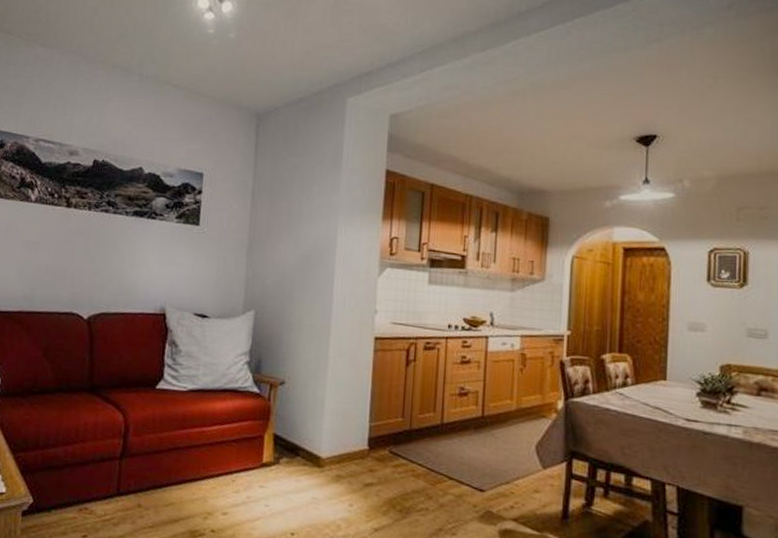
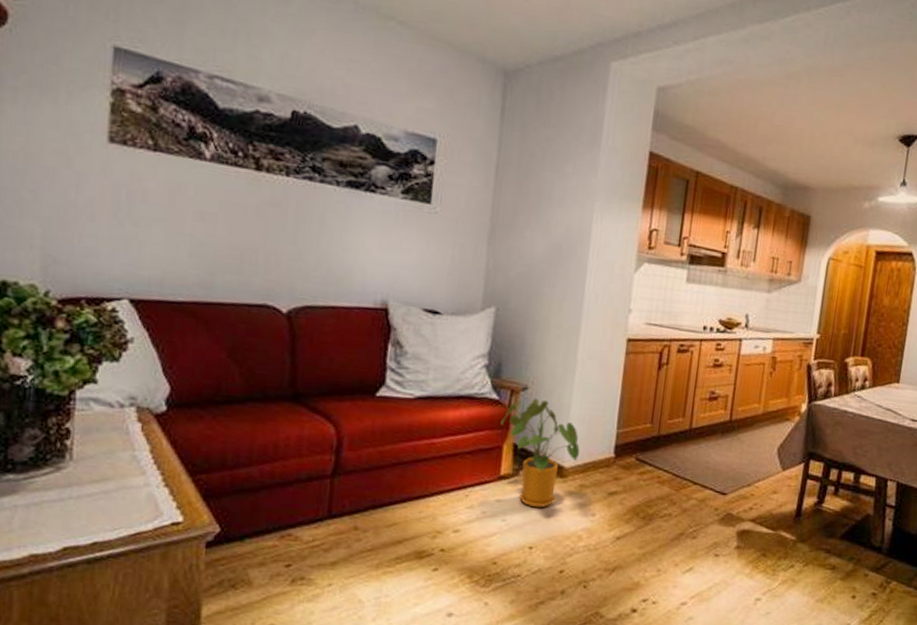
house plant: none [262,392,336,496] -> present [500,398,580,508]

